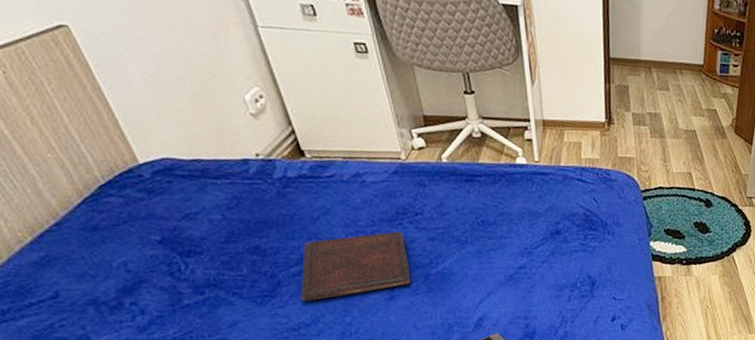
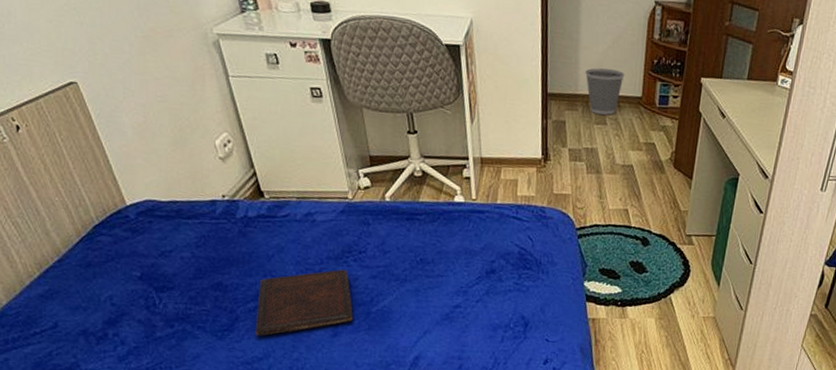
wastebasket: none [647,34,687,81] -> present [585,68,625,115]

